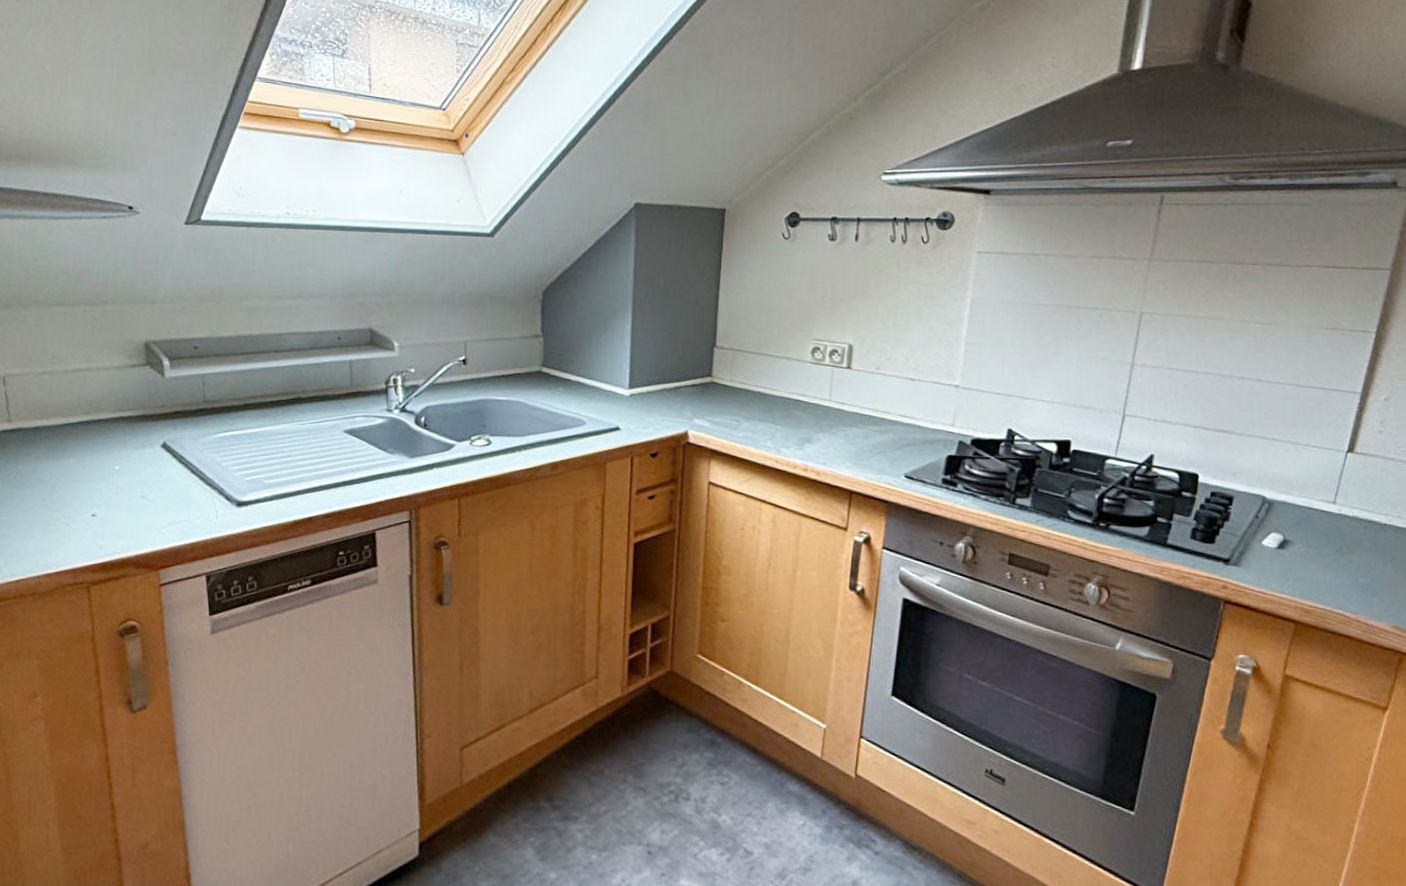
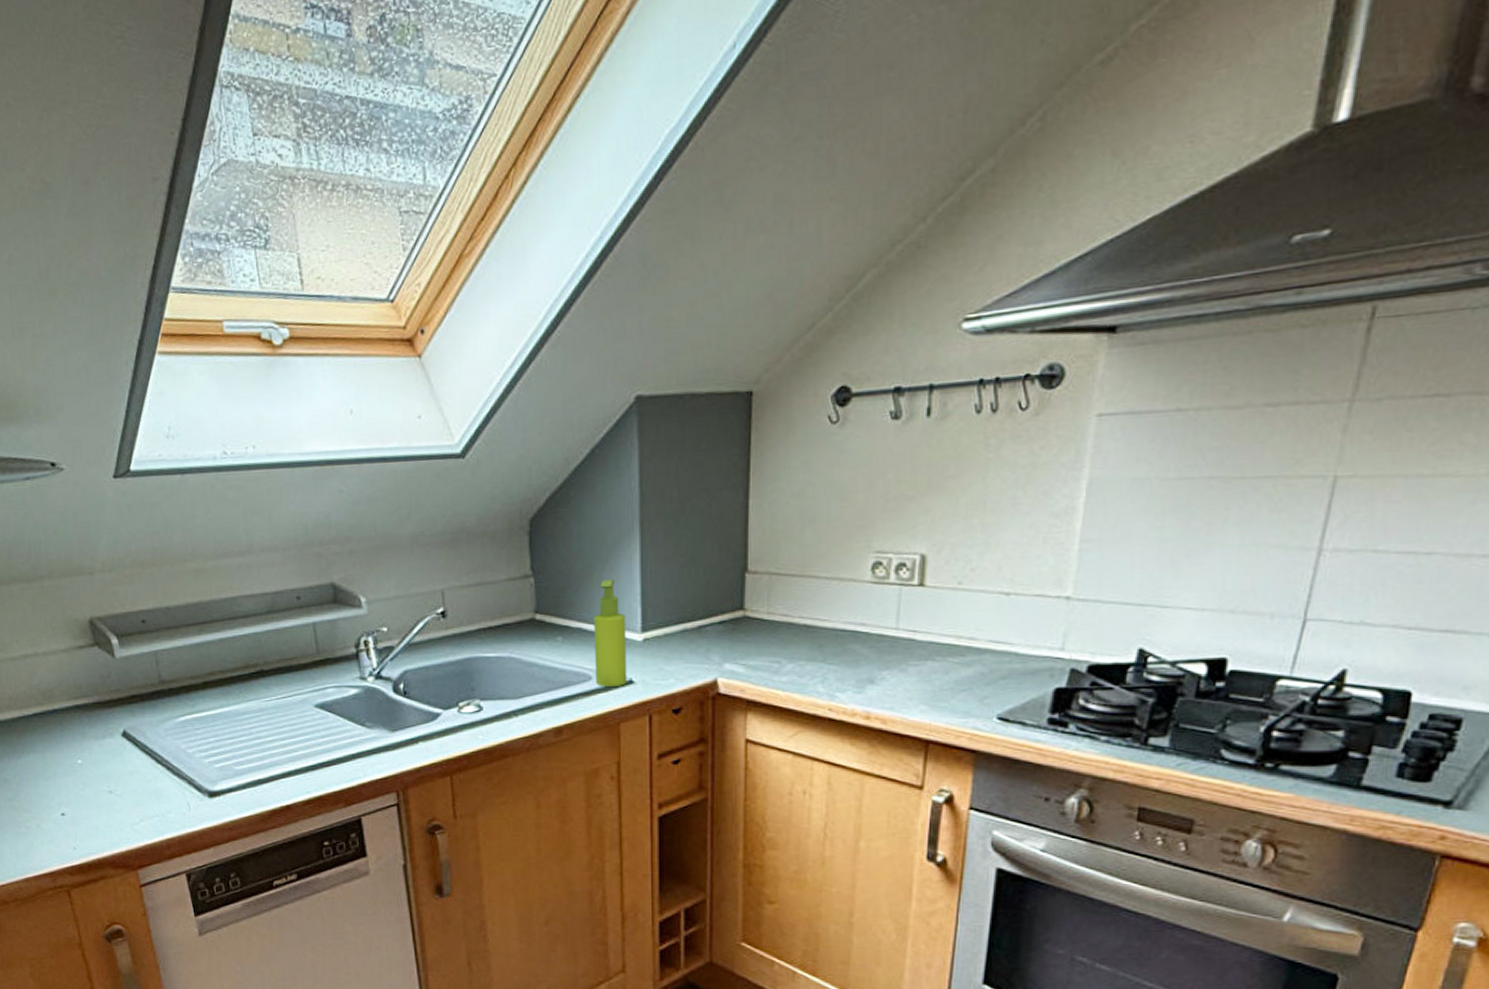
soap dispenser: none [588,344,617,432] -> present [594,579,627,687]

